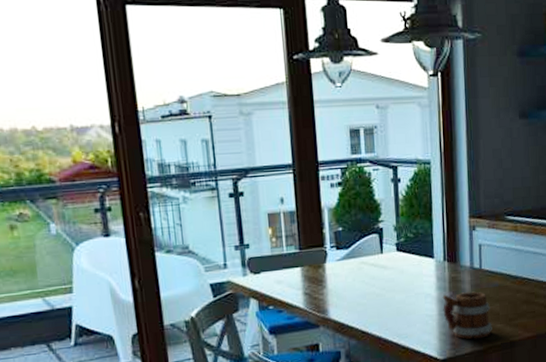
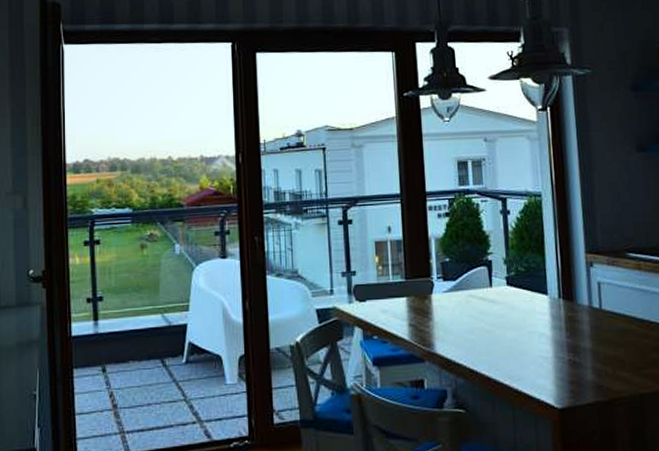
mug: present [442,291,492,339] -> none [558,333,617,388]

